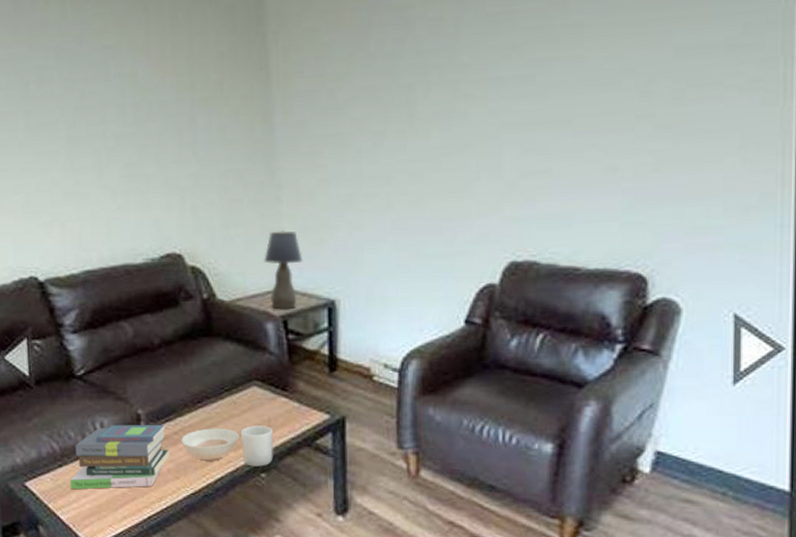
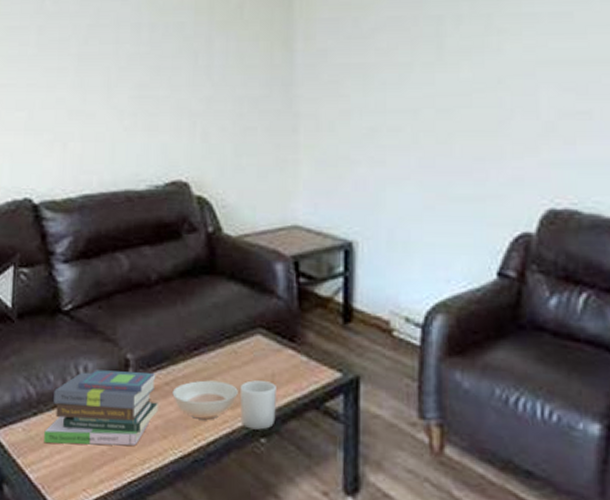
table lamp: present [264,229,303,310] -> none [276,161,319,250]

